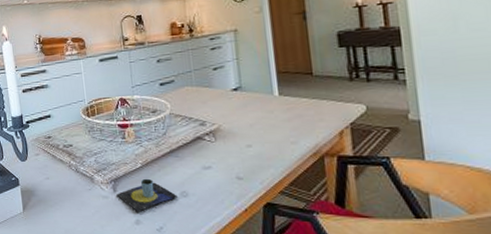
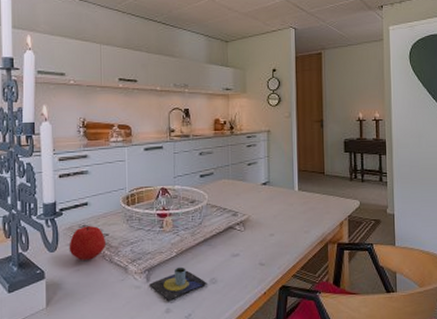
apple: none [37,136,71,170] -> present [69,225,105,260]

